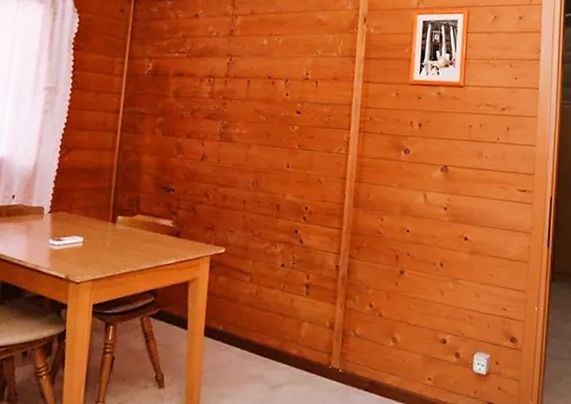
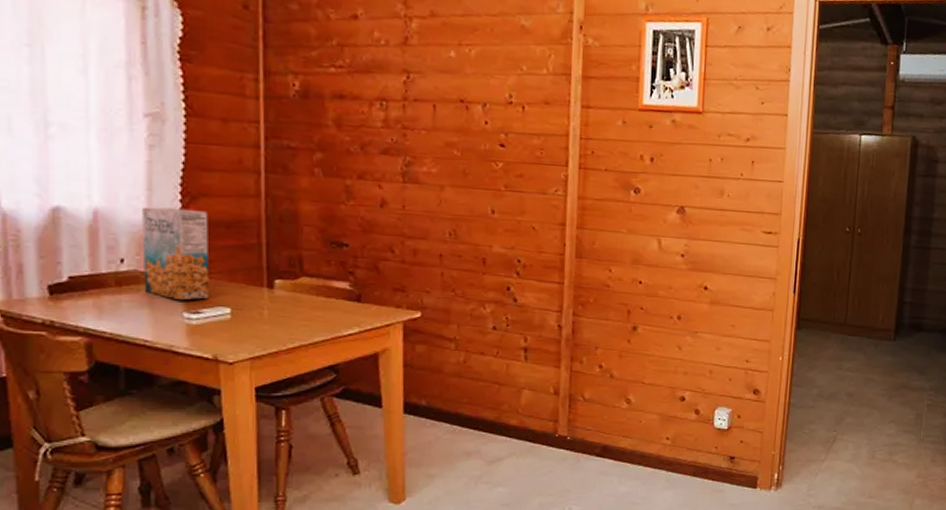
cereal box: none [25,156,77,230] -> present [142,207,210,301]

